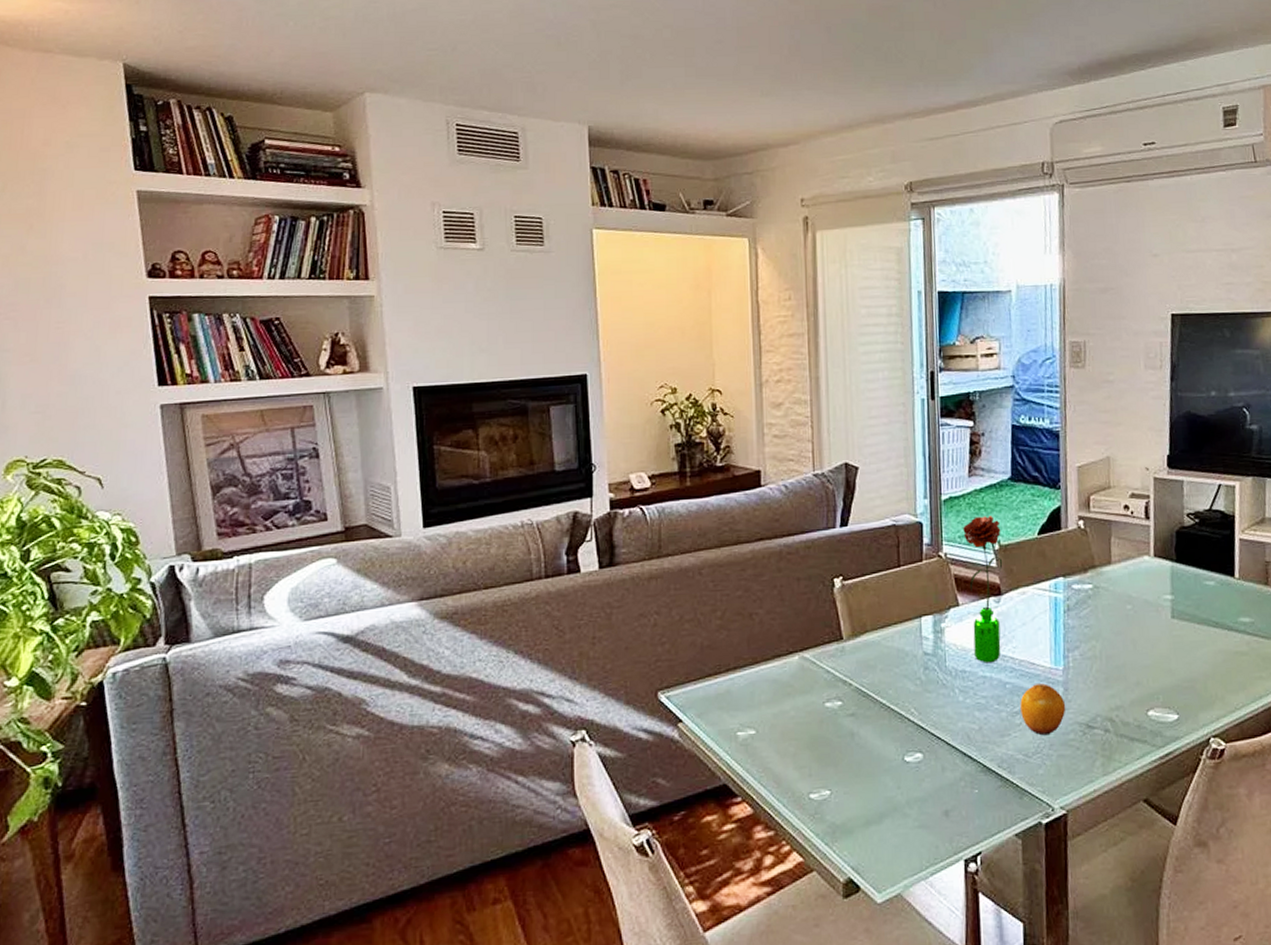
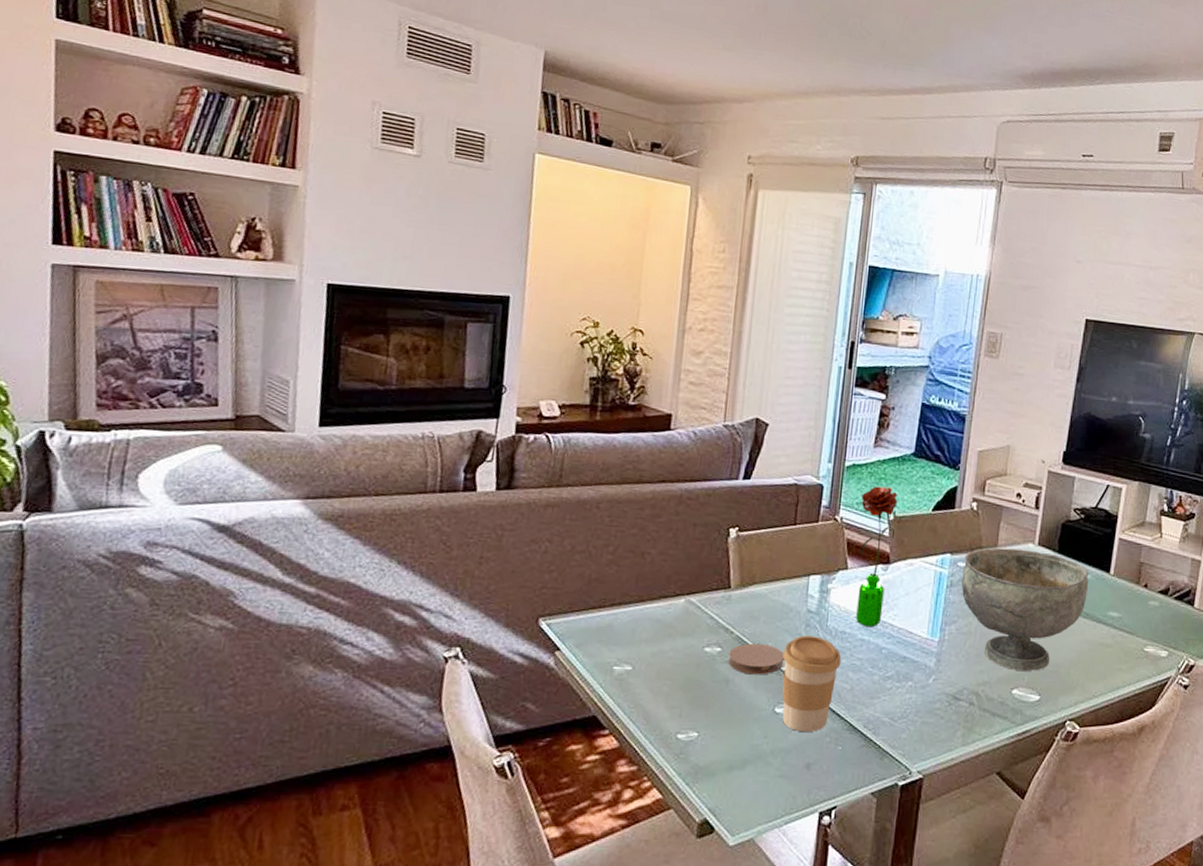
coaster: none [850,692,907,726] -> present [728,643,785,675]
coffee cup: none [905,678,966,779] -> present [782,635,842,733]
fruit: present [1020,683,1066,736] -> none [892,652,936,702]
decorative bowl: none [1078,563,1214,691] -> present [961,547,1089,672]

